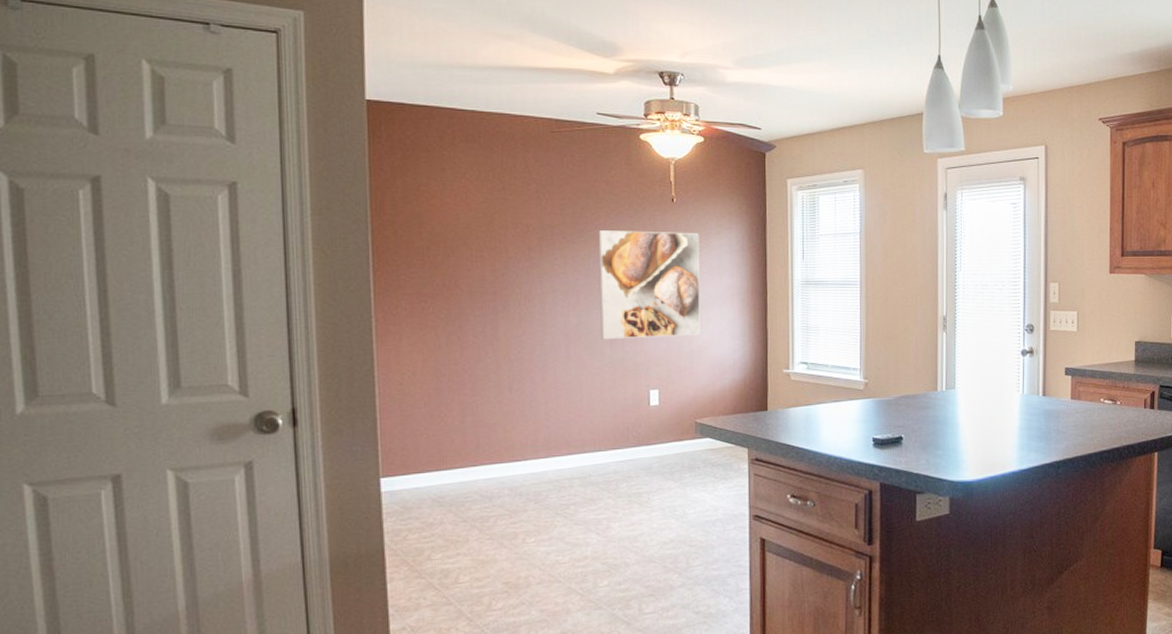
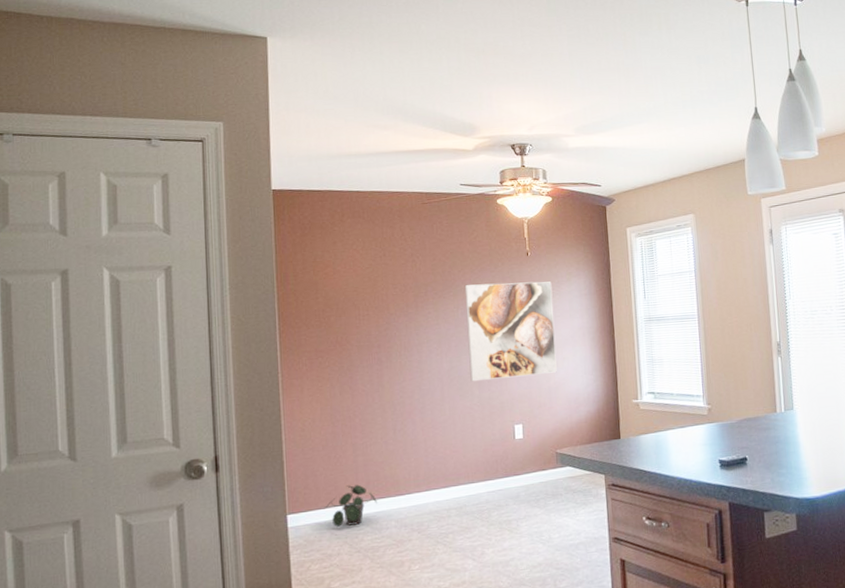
potted plant: none [425,447,488,493] -> present [324,484,377,527]

